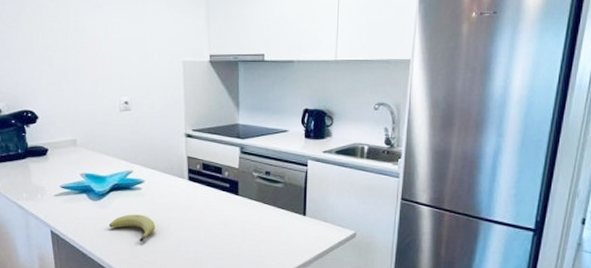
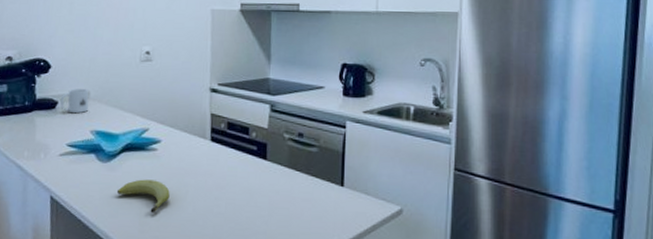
mug: none [51,136,76,159] -> present [60,88,89,114]

